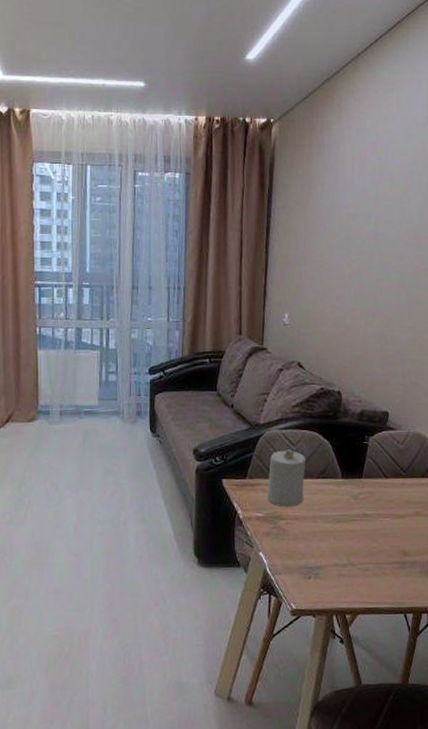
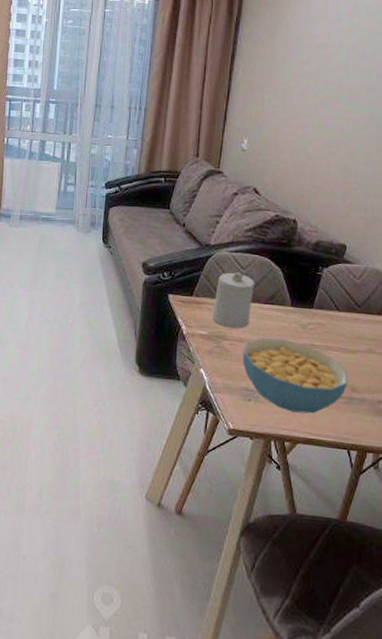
cereal bowl: none [299,512,400,584] -> present [242,338,348,414]

